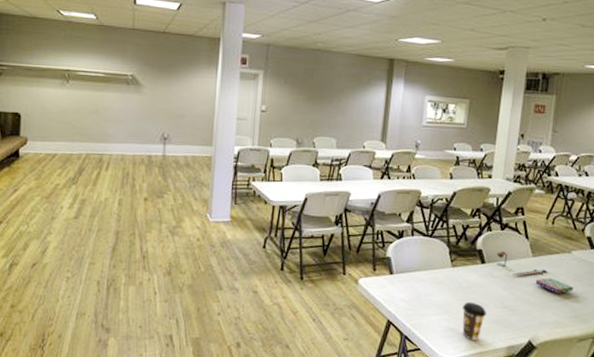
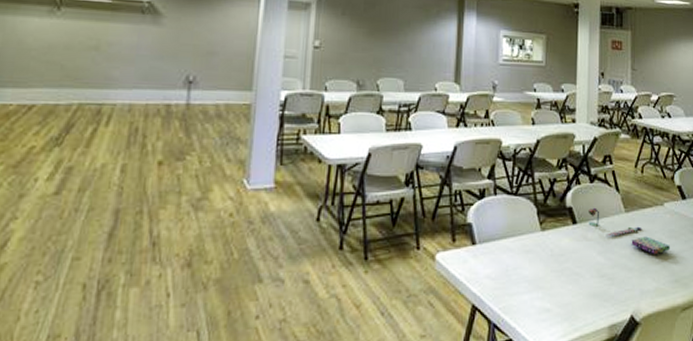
coffee cup: present [462,302,487,341] -> none [556,272,584,322]

